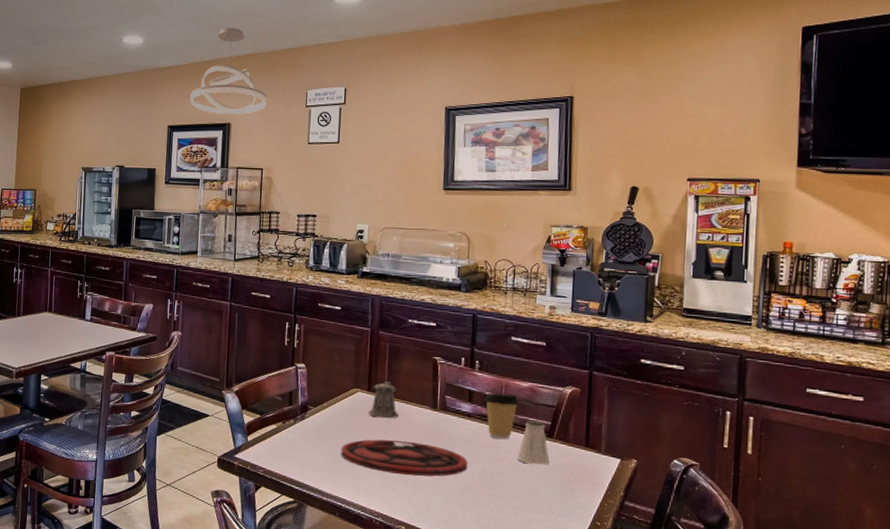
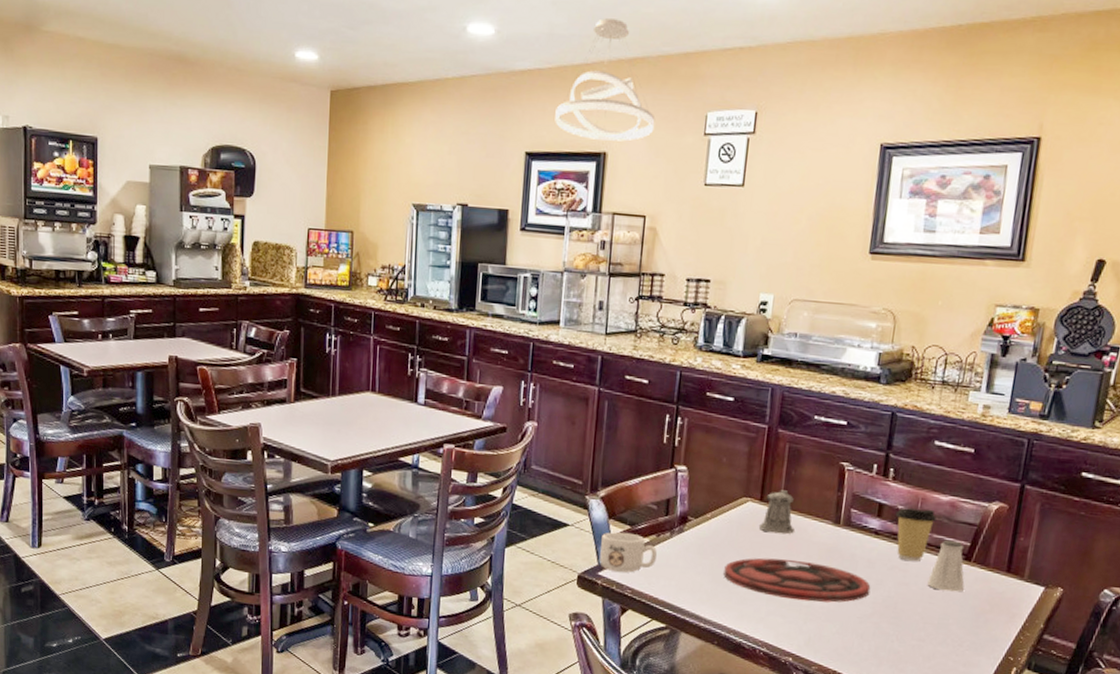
mug: none [236,420,283,455] -> present [599,532,657,573]

